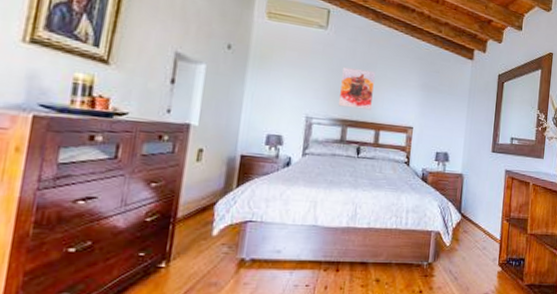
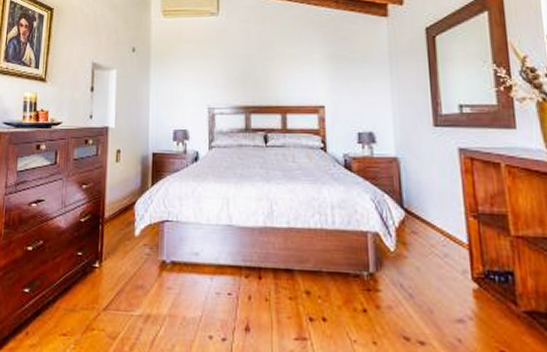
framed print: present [339,67,375,110] -> none [239,50,274,93]

